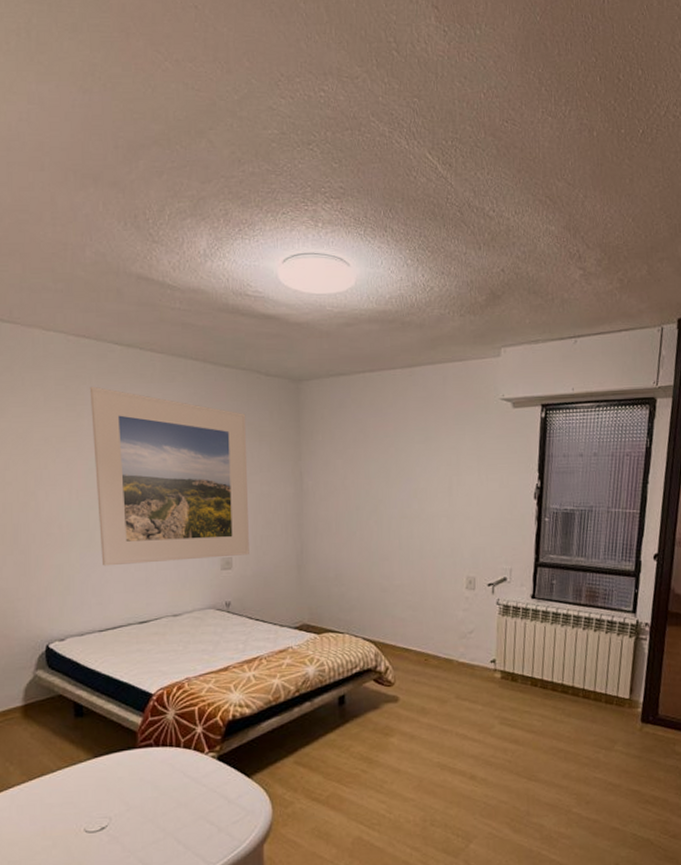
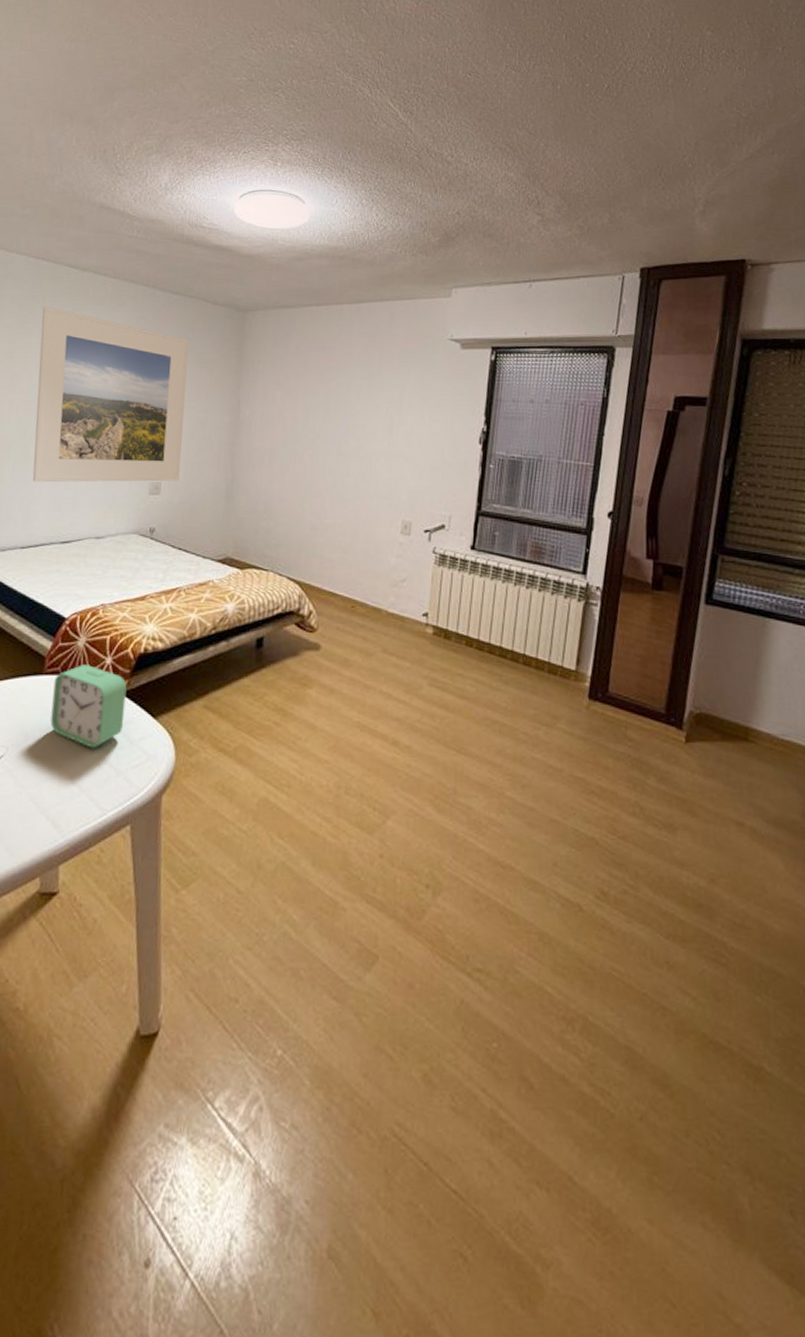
alarm clock: none [148,735,220,811] -> present [50,665,127,749]

